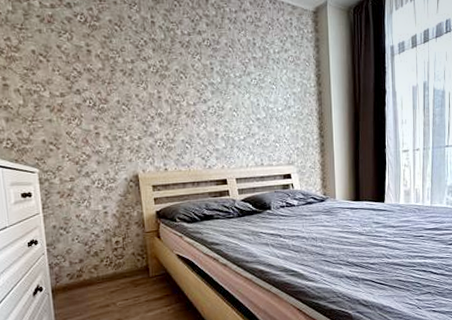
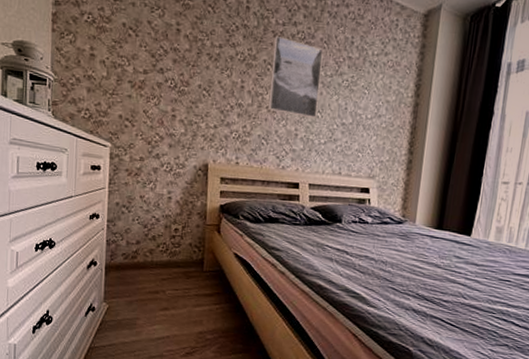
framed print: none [182,46,233,118] -> present [268,36,324,119]

